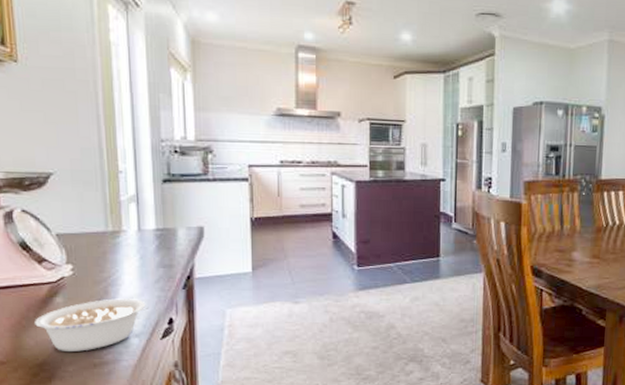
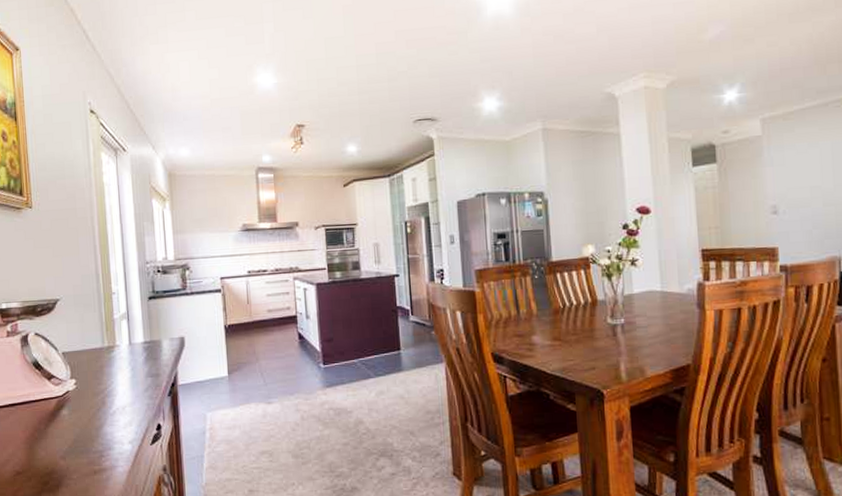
legume: present [33,298,149,352] -> none [44,407,140,460]

